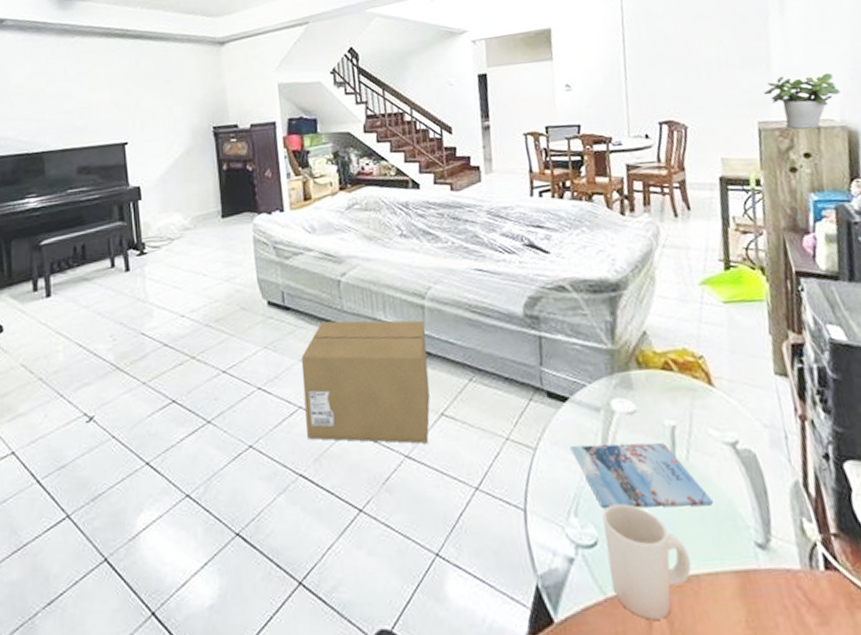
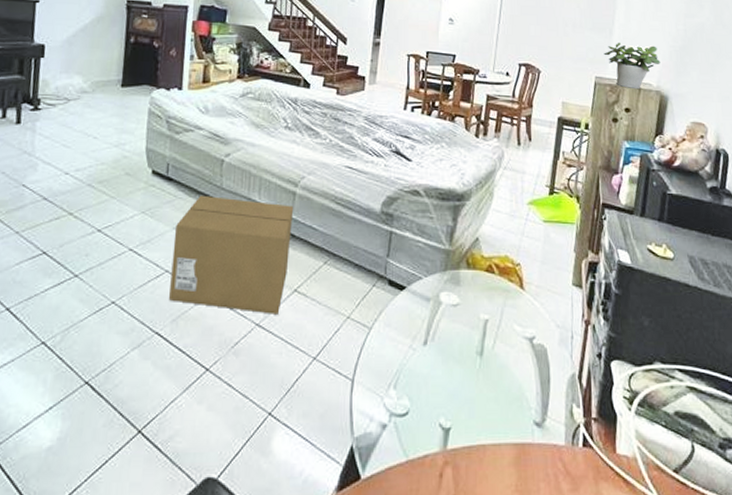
magazine: present [570,442,713,508] -> none [400,329,507,388]
mug: present [602,503,692,620] -> none [414,381,480,480]

